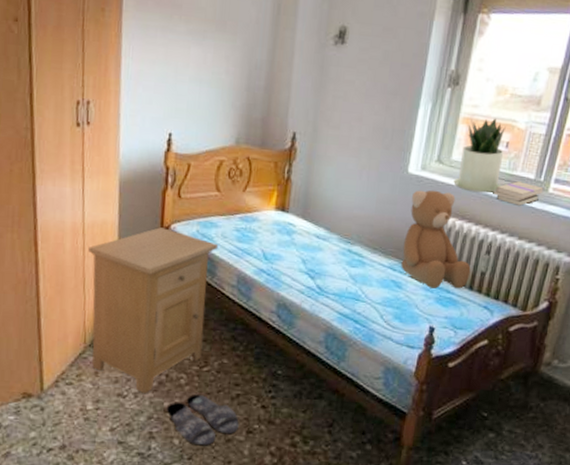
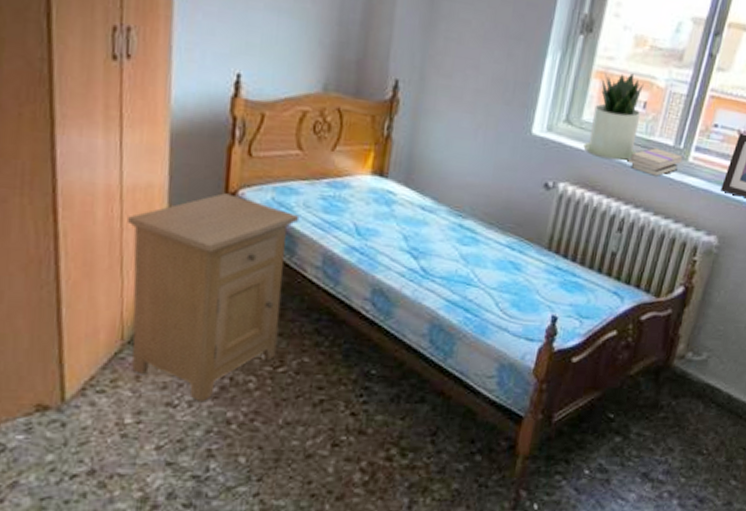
slippers: present [166,393,239,446] -> none [229,400,323,464]
teddy bear: present [401,189,471,289] -> none [520,155,601,272]

